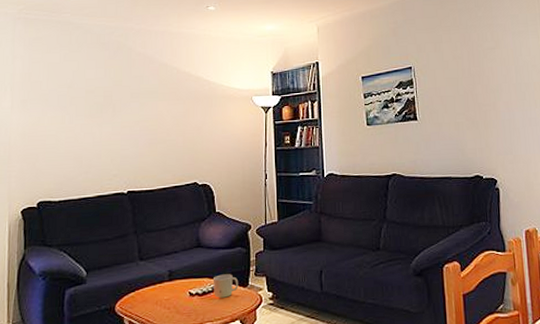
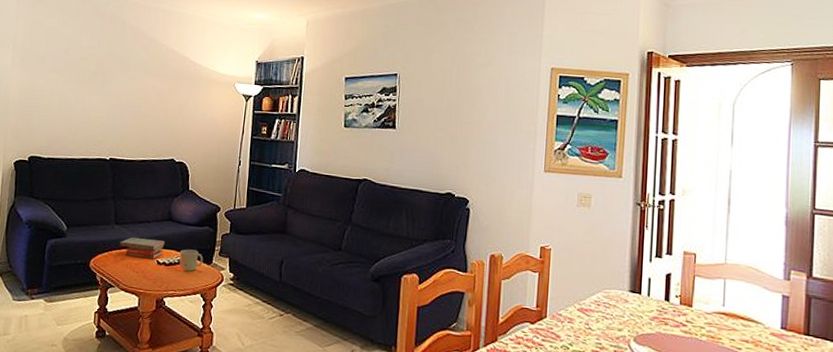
books: none [147,270,196,293] -> present [119,236,165,259]

